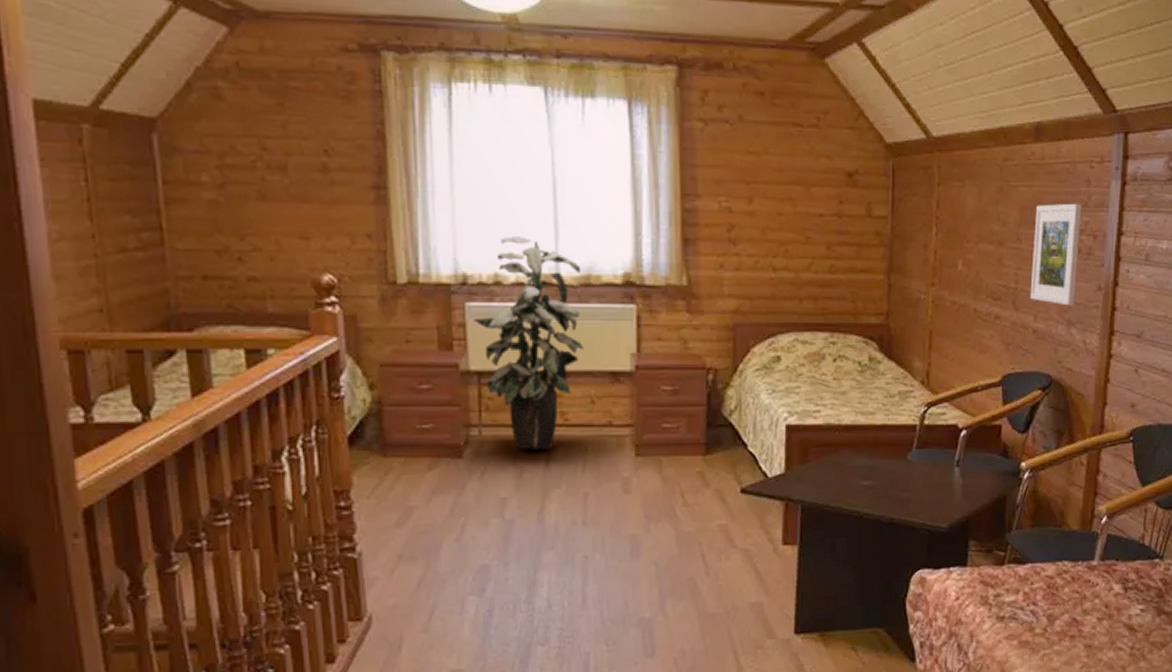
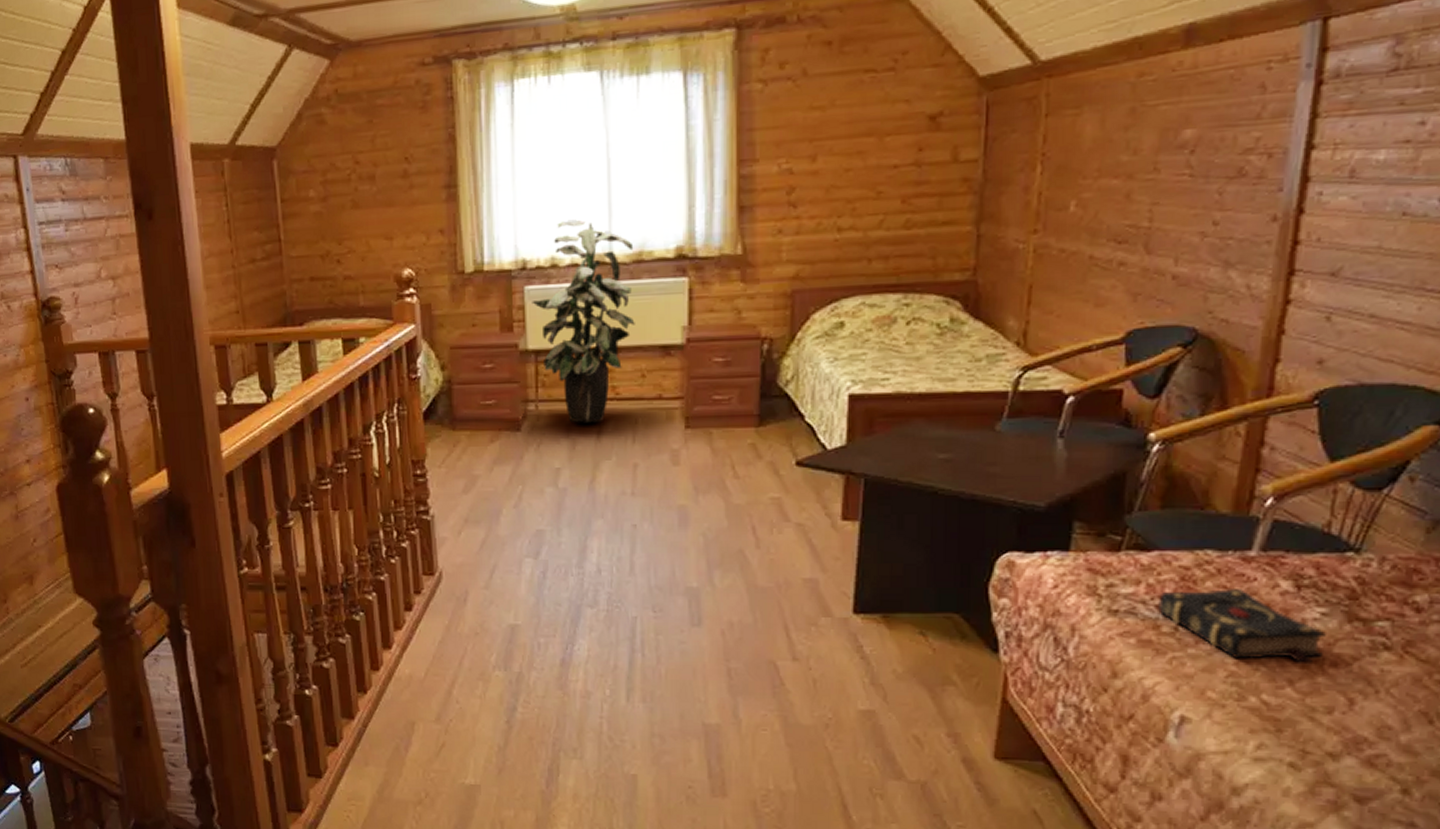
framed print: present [1030,203,1082,306] -> none [1170,115,1252,244]
book: none [1032,592,1144,652] -> present [1158,587,1326,663]

